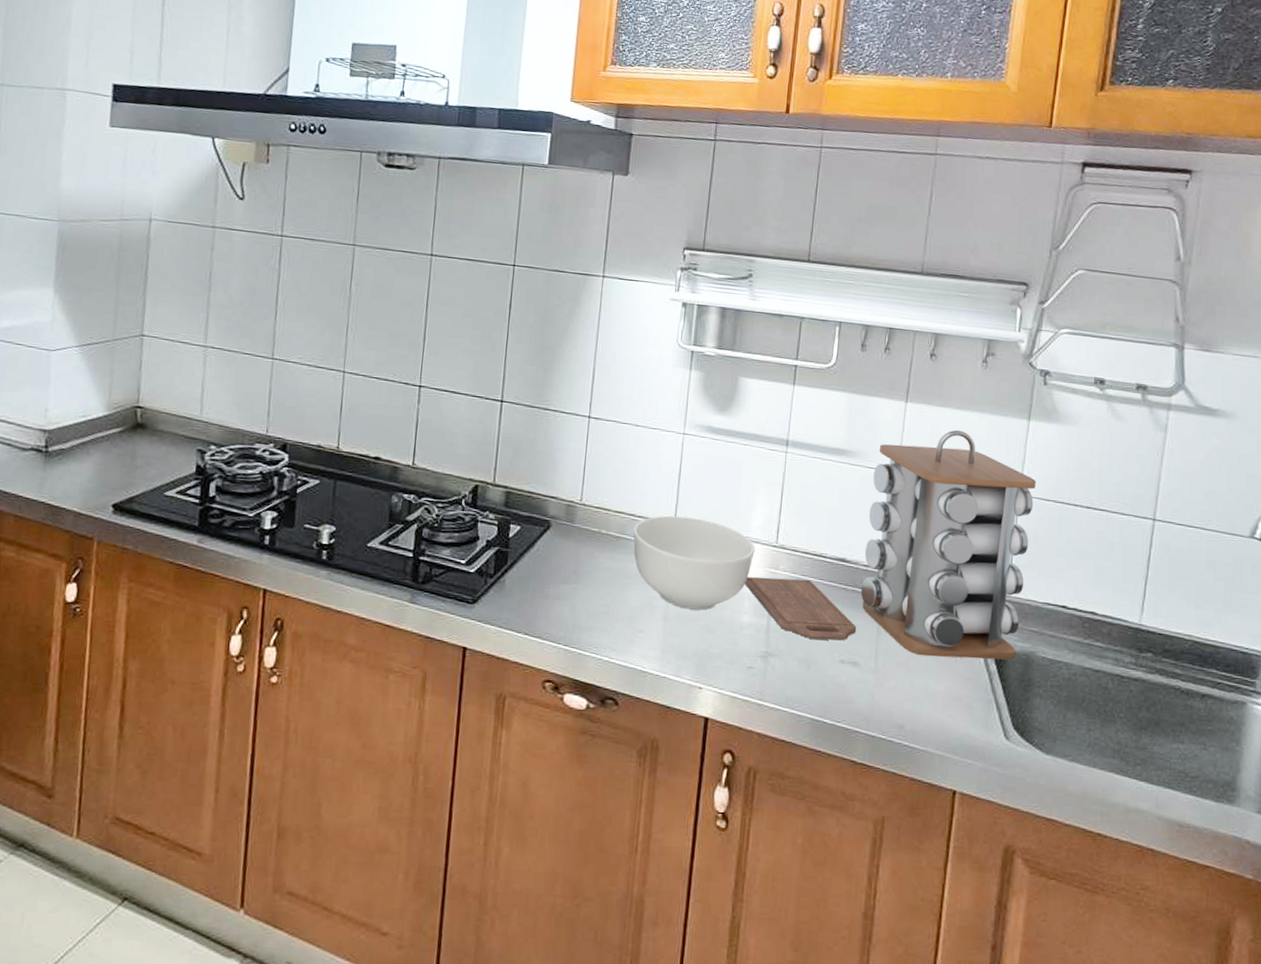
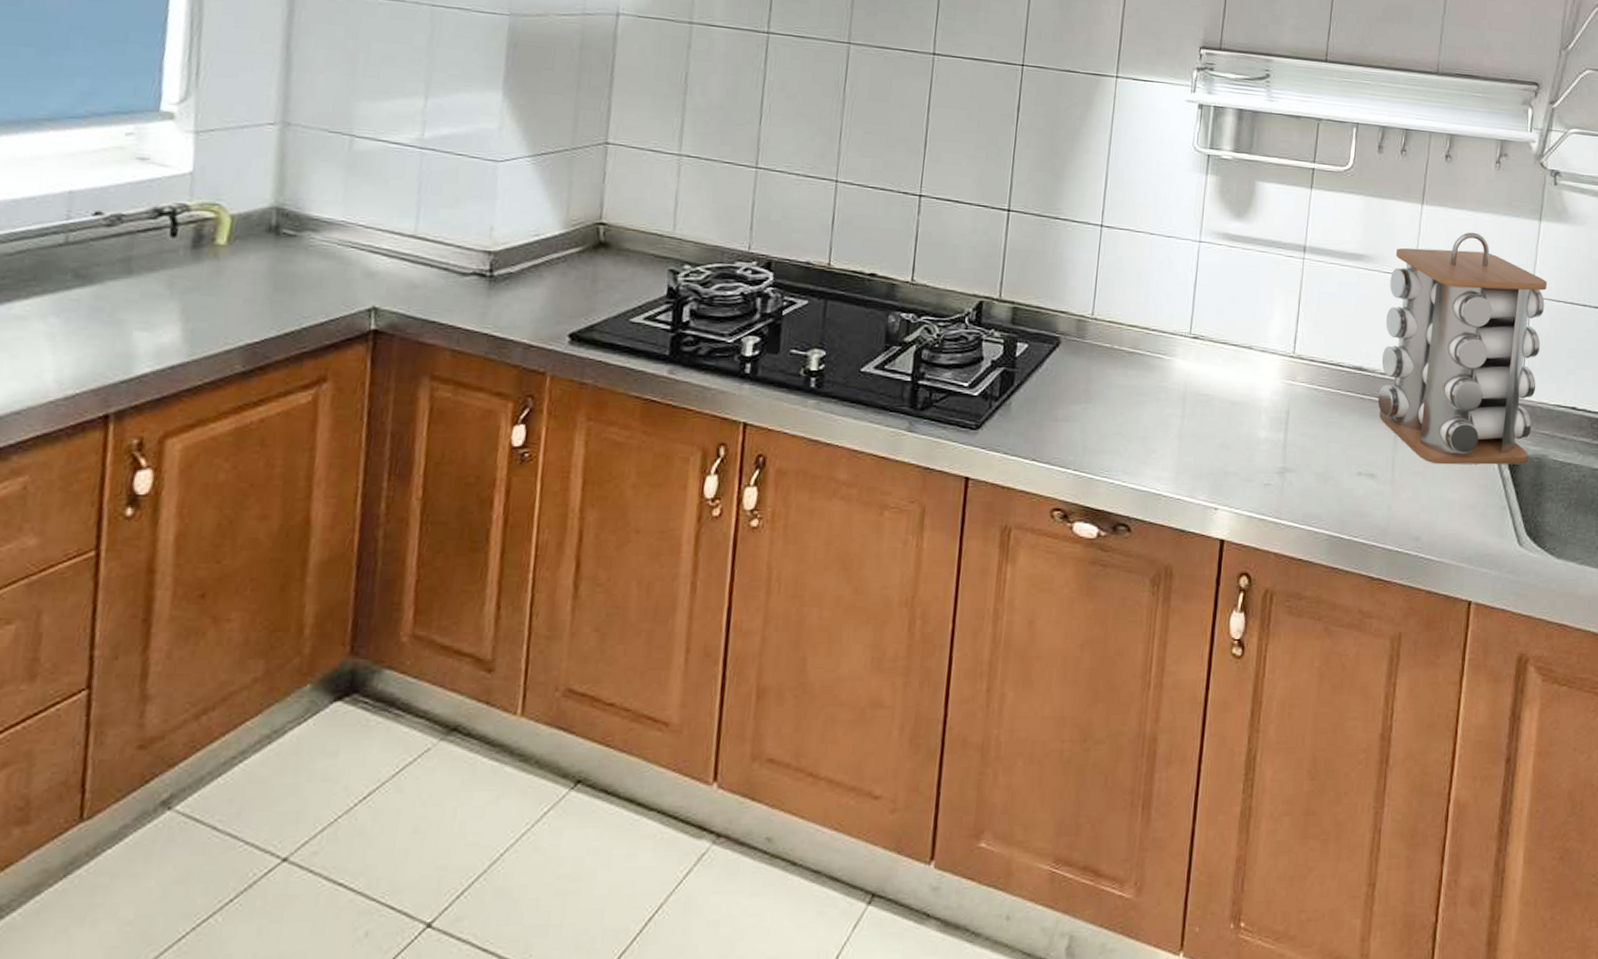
bowl: present [633,515,755,610] -> none [1147,328,1272,427]
cutting board: present [745,576,857,641] -> none [1262,389,1374,452]

